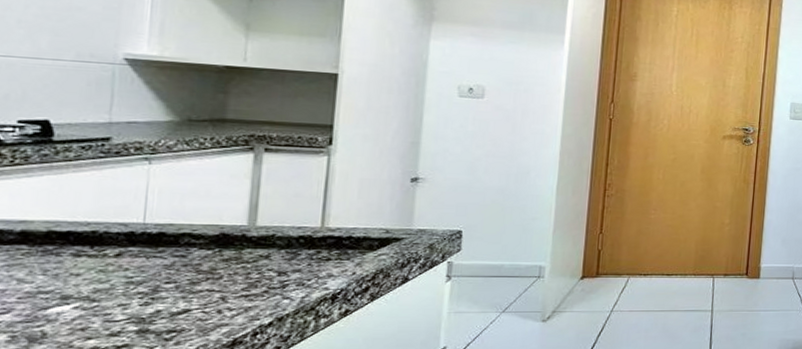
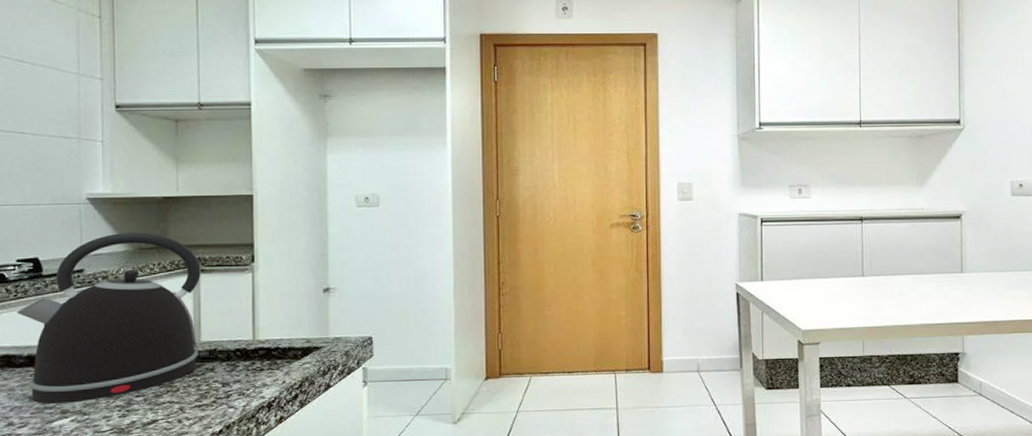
kettle: none [10,100,265,287] -> present [16,232,209,404]

